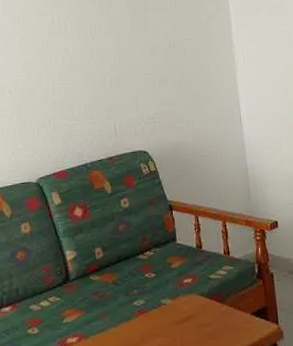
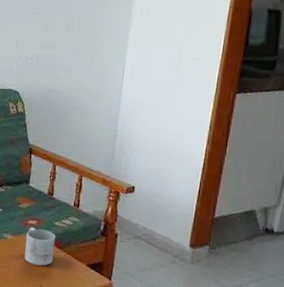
mug: none [184,286,217,326] -> present [24,227,56,266]

